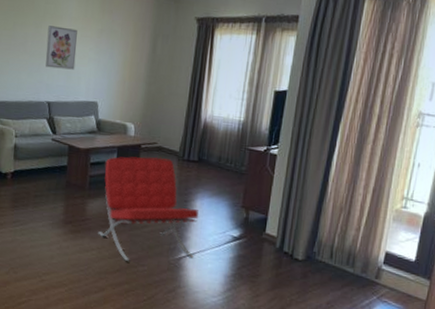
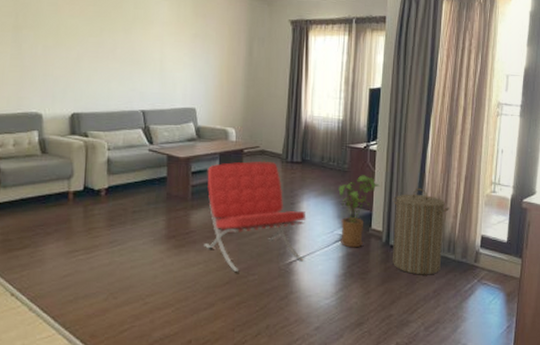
wall art: present [45,26,78,70] -> none [137,31,171,76]
house plant: none [231,178,279,251] -> present [338,175,381,248]
laundry hamper: none [285,196,352,286] -> present [393,188,449,275]

